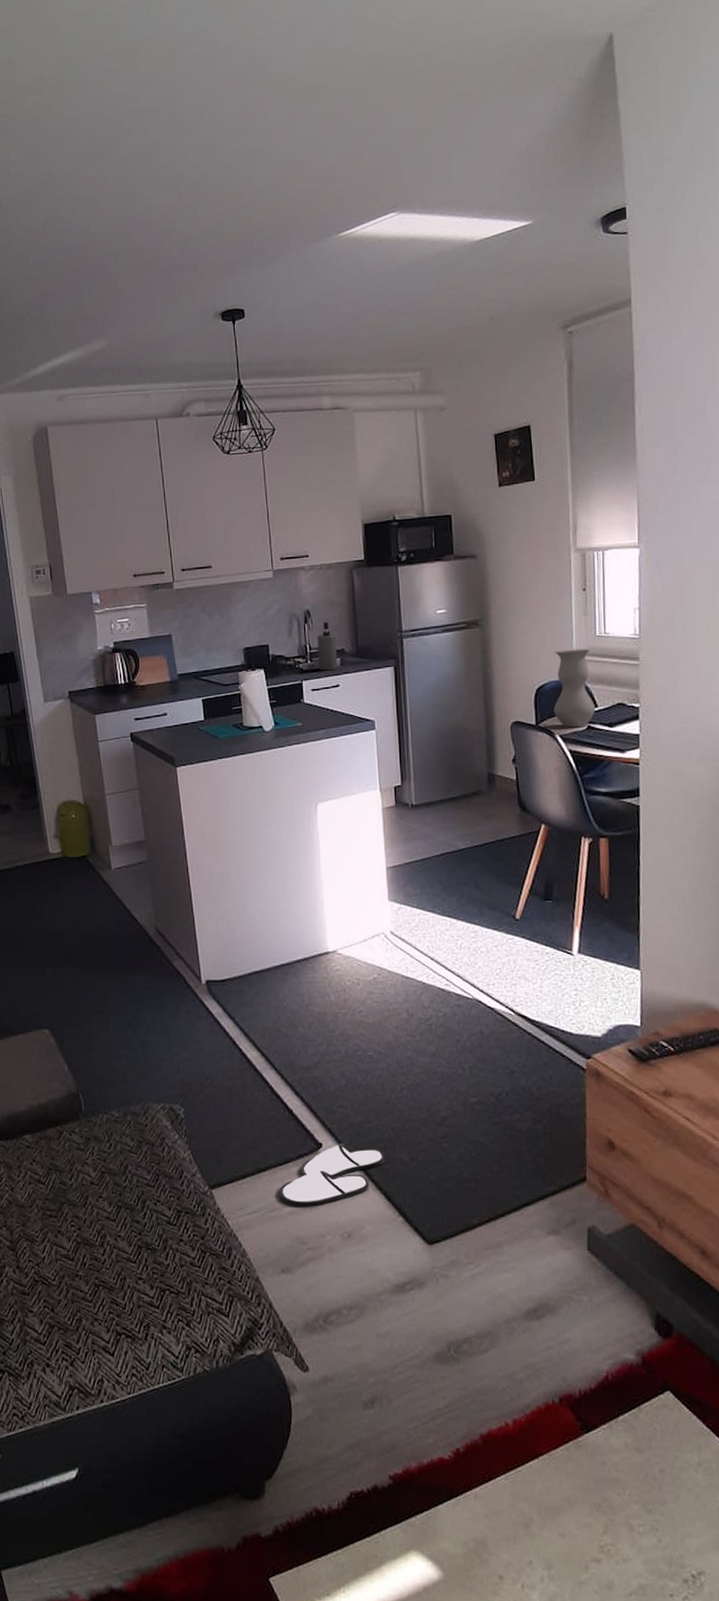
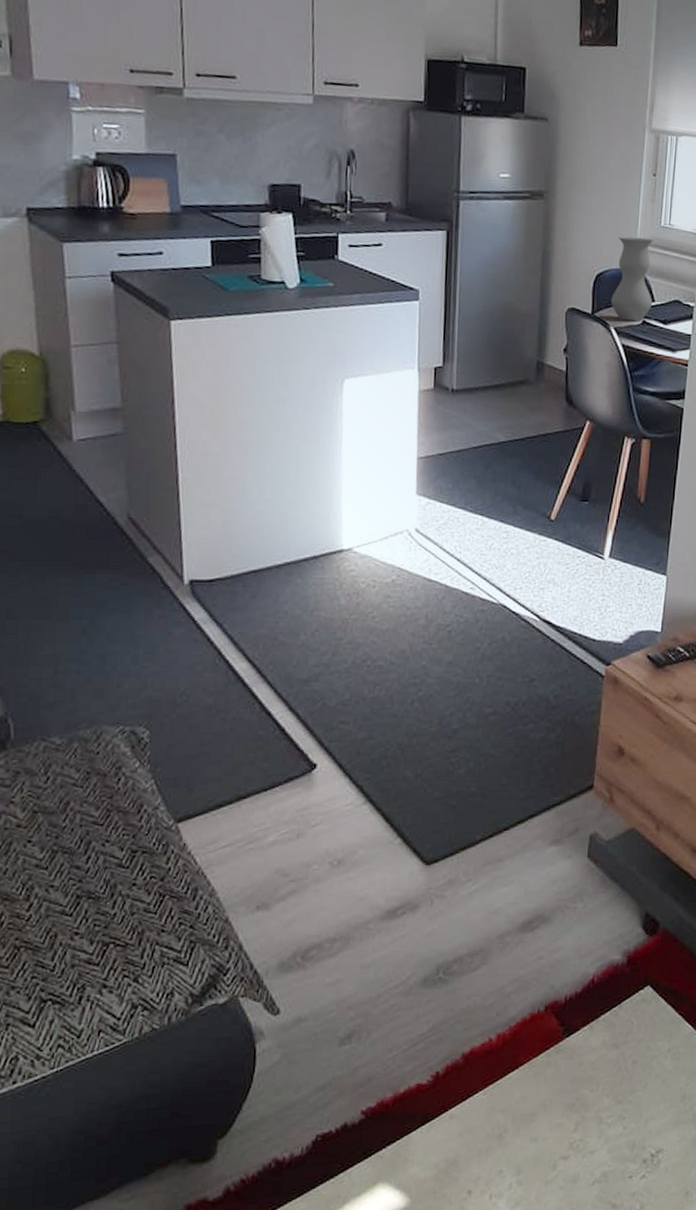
slippers: present [279,1143,385,1207] -> none [261,762,387,836]
soap dispenser: present [314,621,338,671] -> none [358,167,384,226]

